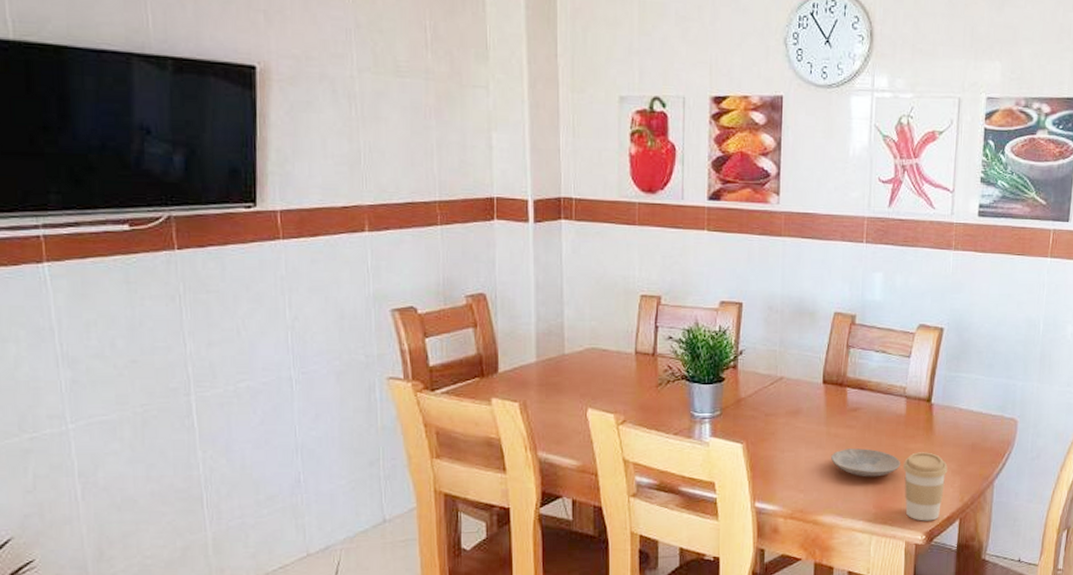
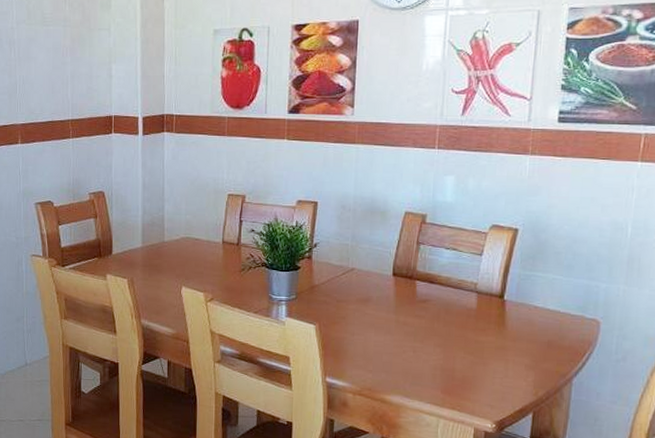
plate: present [831,448,901,477] -> none [400,336,471,365]
coffee cup: present [903,452,948,521] -> none [473,345,521,411]

